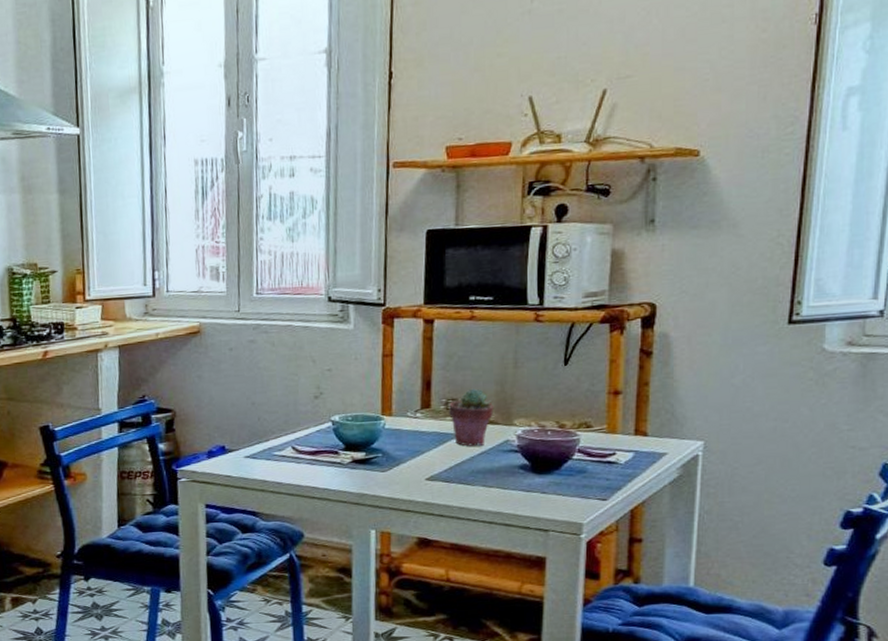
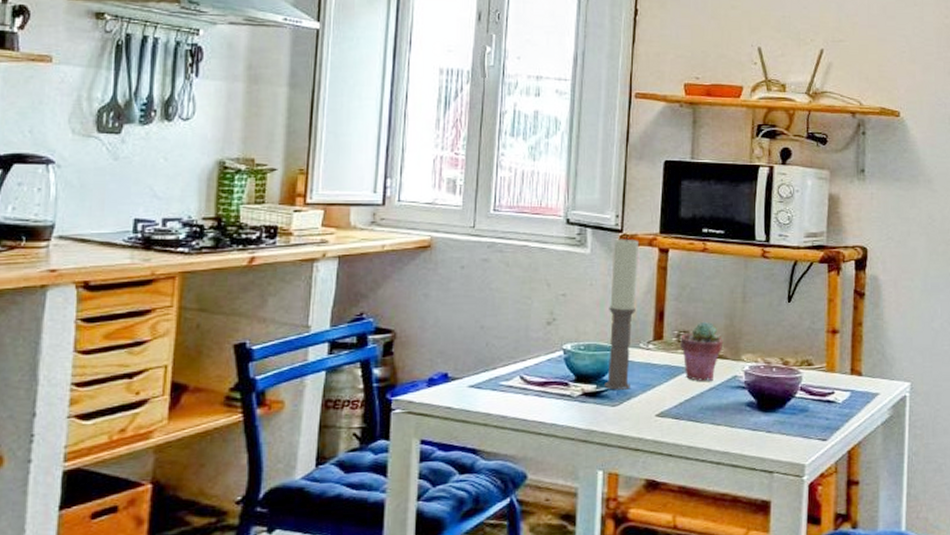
candle: none [373,309,403,457] -> present [605,236,639,390]

